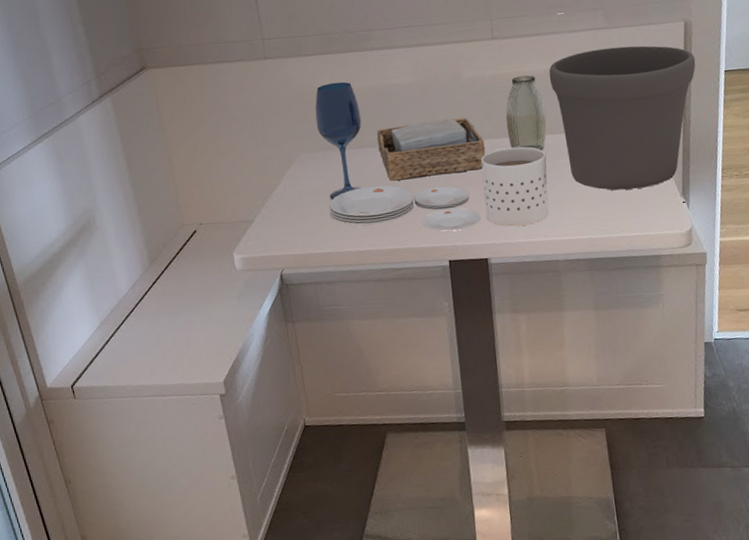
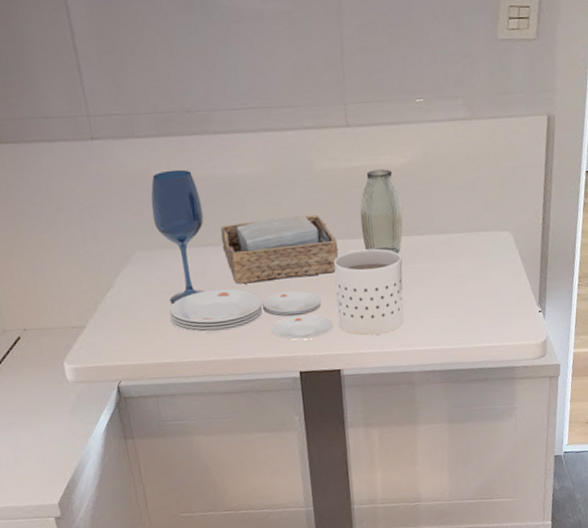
flower pot: present [549,45,696,191] -> none [406,140,558,298]

